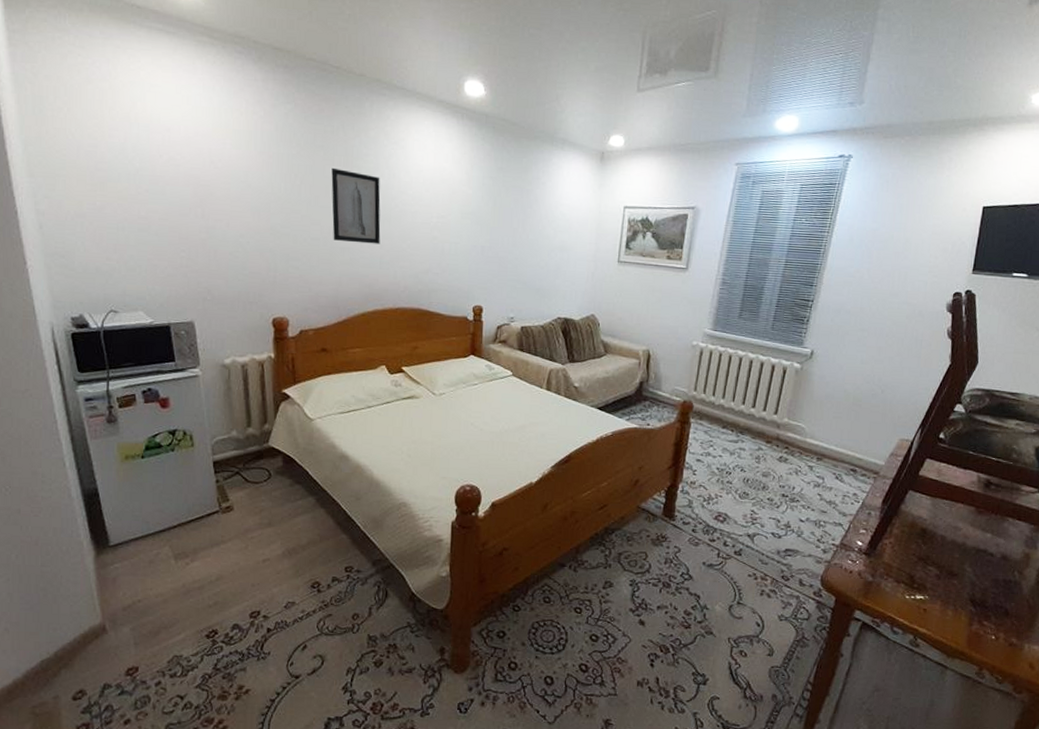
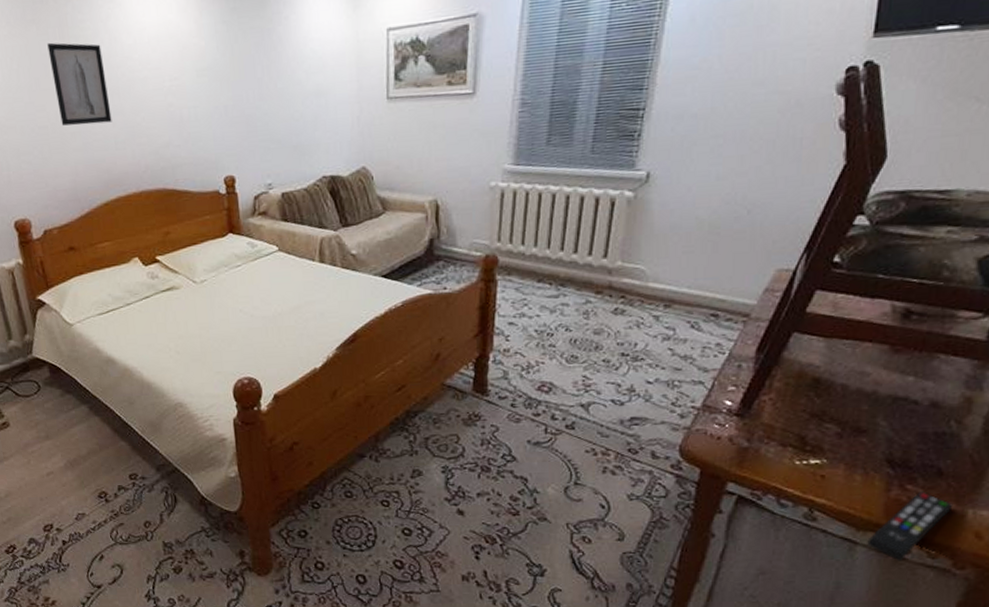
remote control: none [953,627,1015,685] -> present [866,491,953,561]

